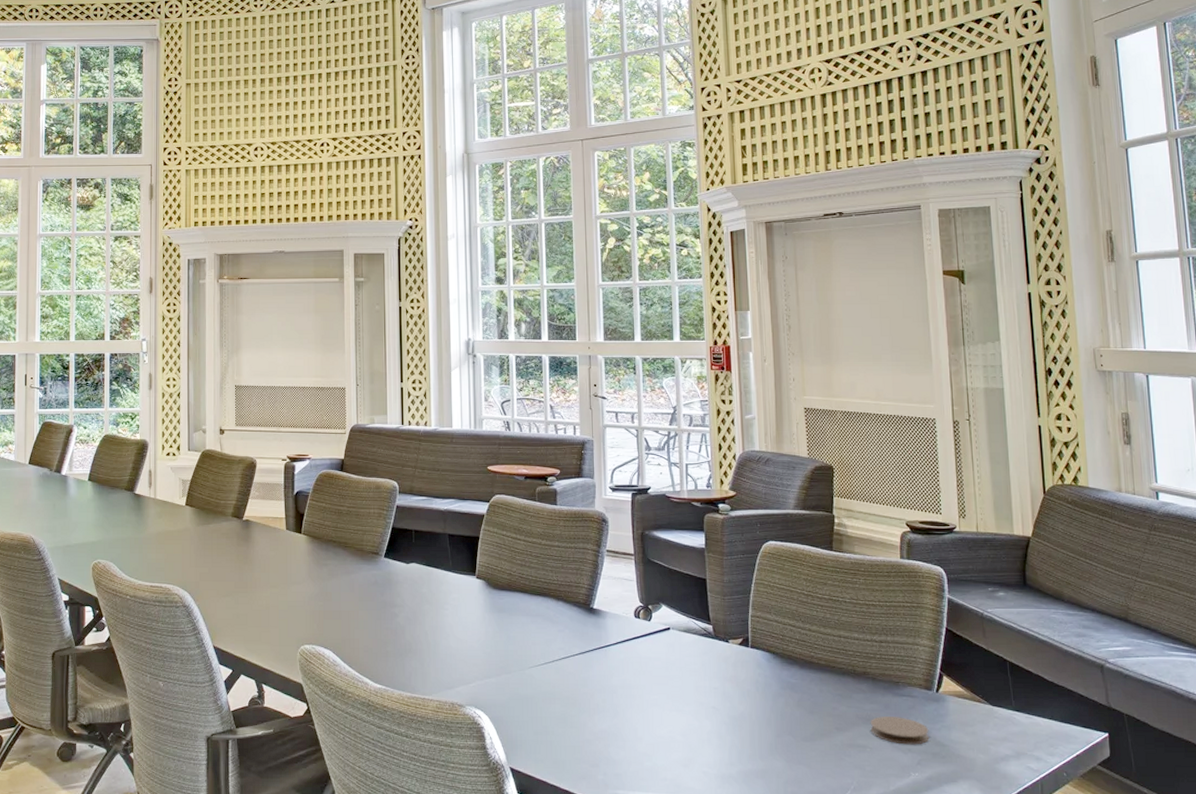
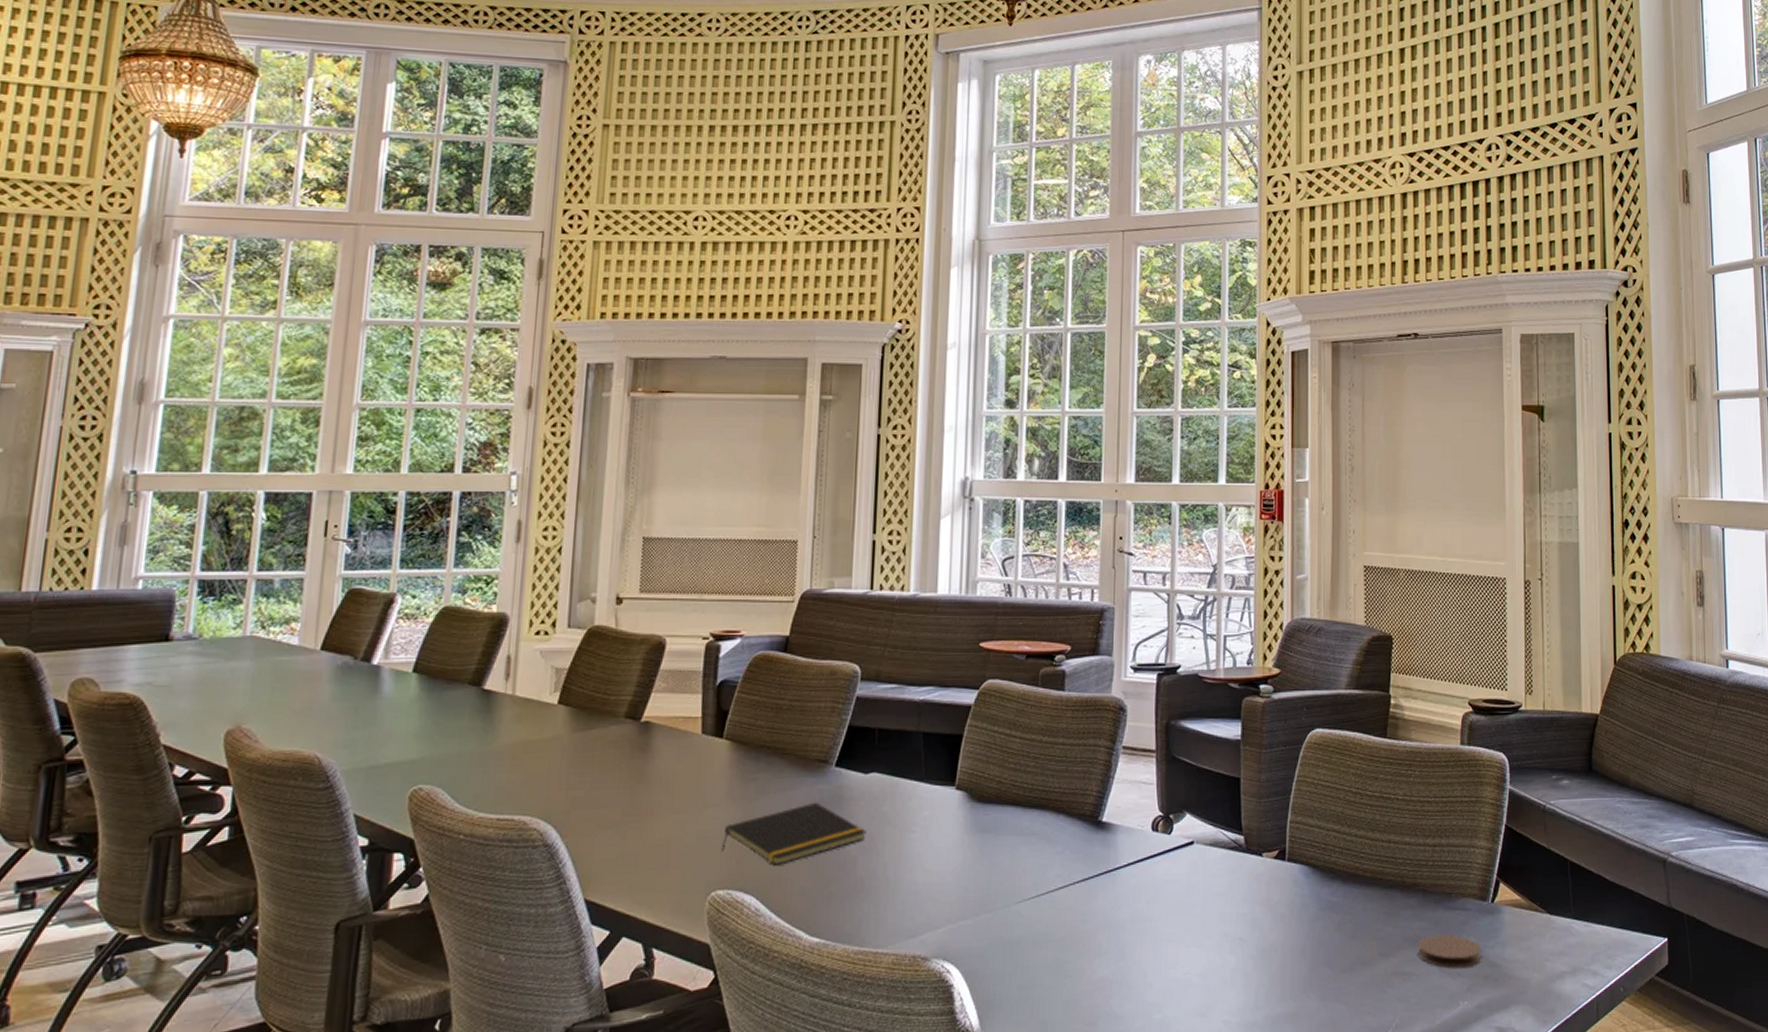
notepad: none [305,583,412,629] -> present [721,802,868,865]

